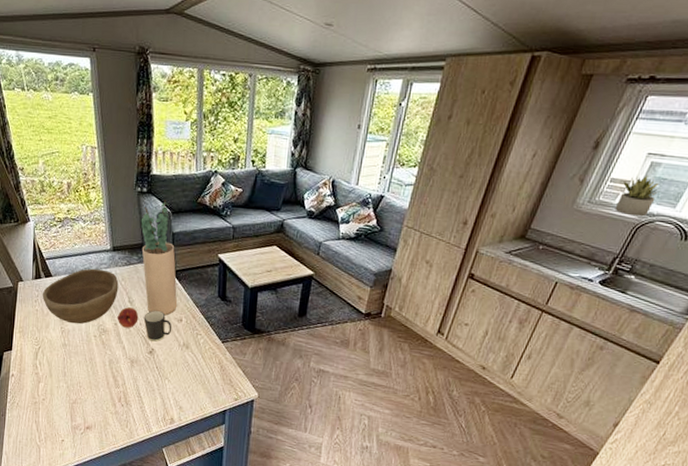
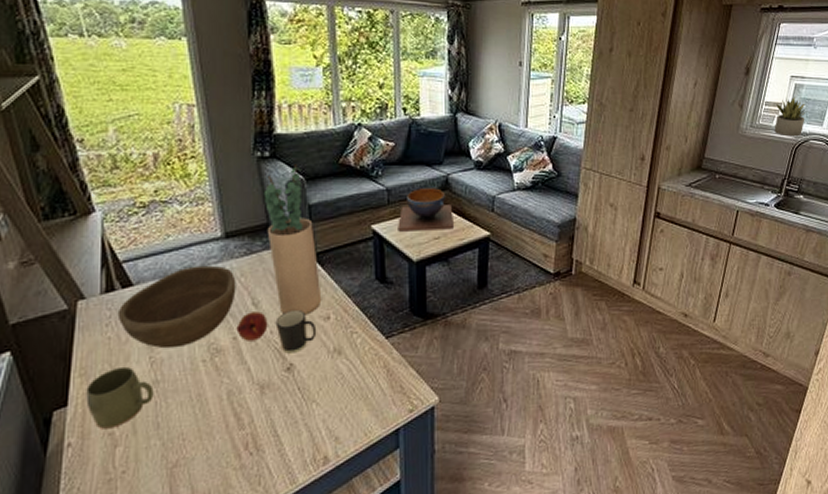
mug: none [22,330,63,370] -> present [86,366,154,429]
decorative bowl: none [238,229,285,266] -> present [398,188,453,232]

